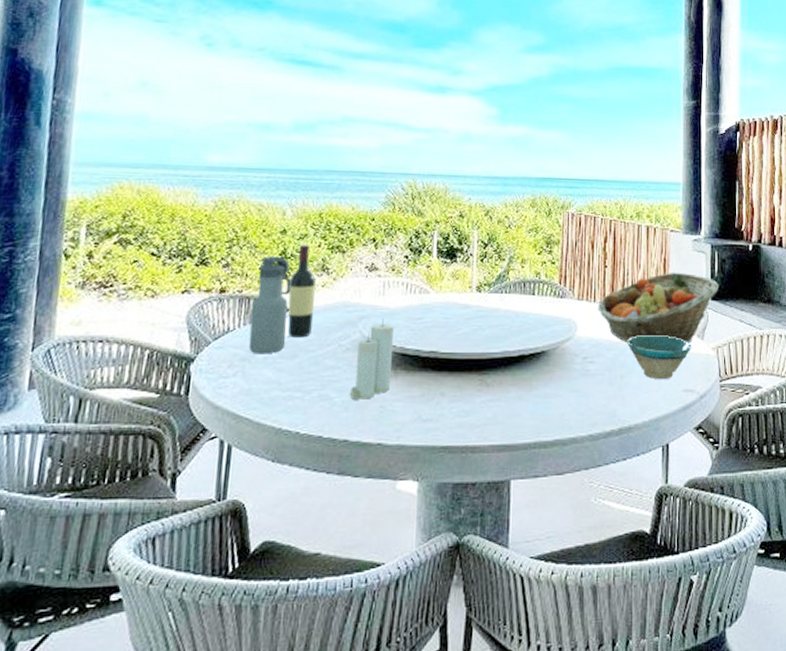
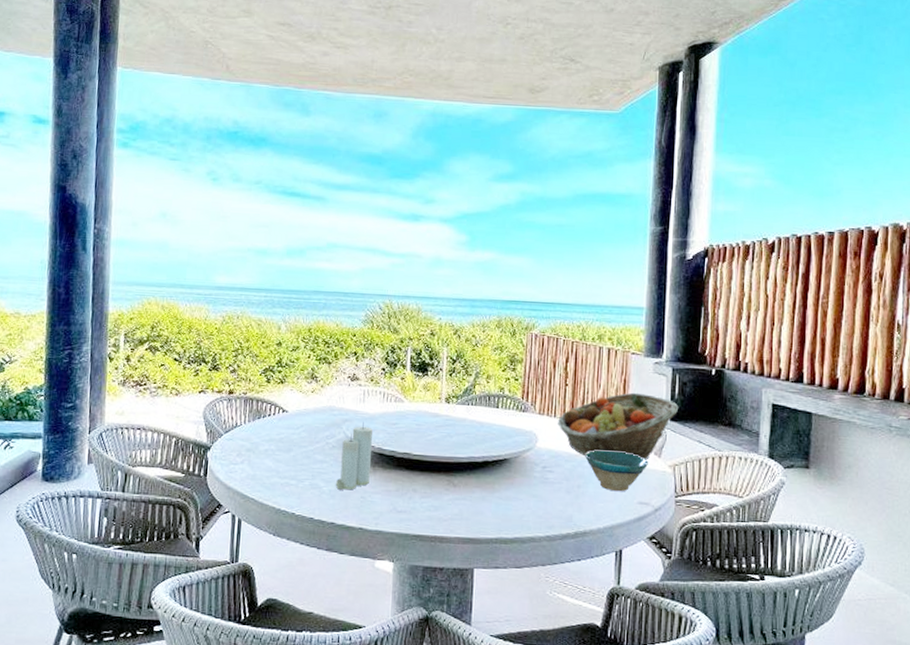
water bottle: present [248,256,291,353] -> none [252,364,286,446]
wine bottle: present [287,244,316,338] -> none [283,355,306,435]

